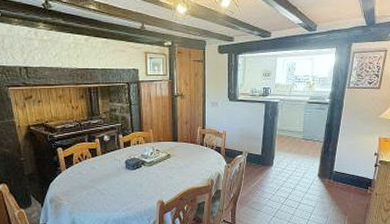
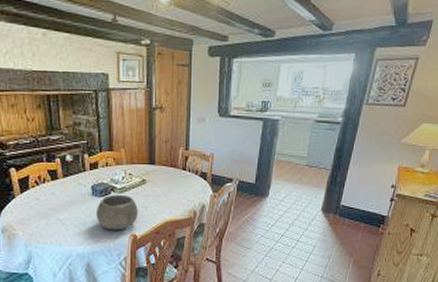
bowl: none [130,167,164,198] -> present [97,194,138,230]

